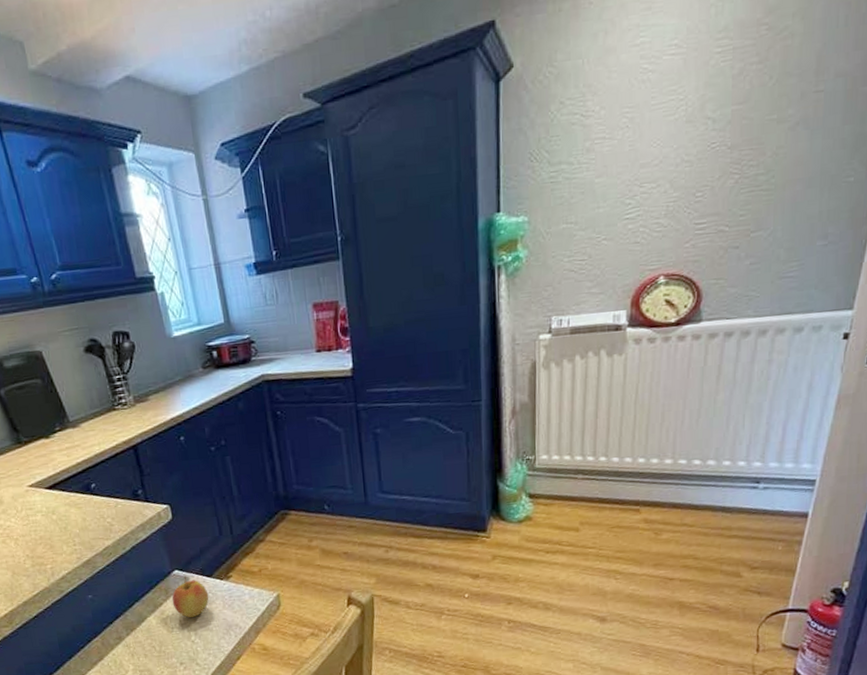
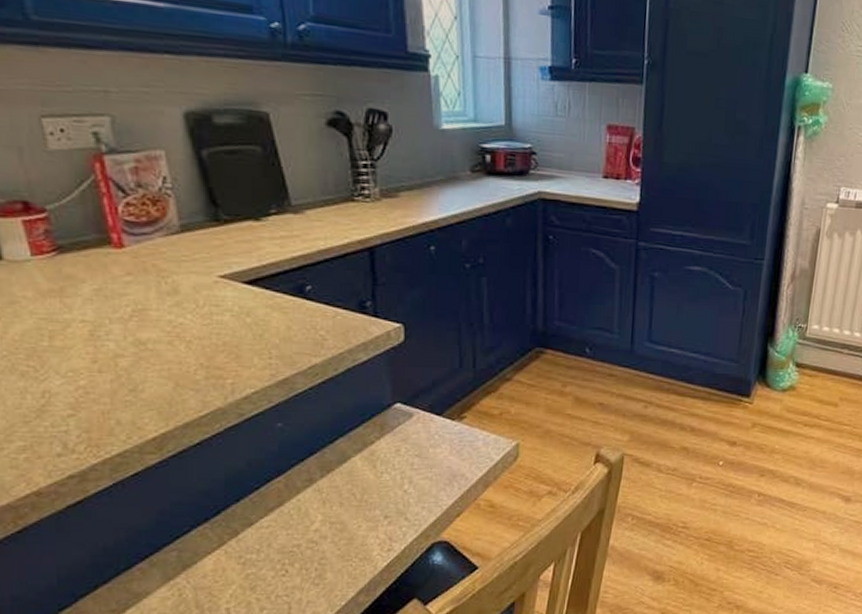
apple: present [172,576,209,618] -> none [387,411,435,463]

